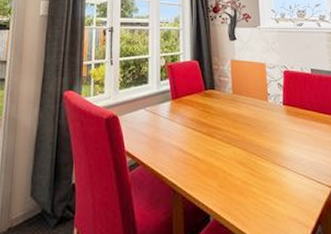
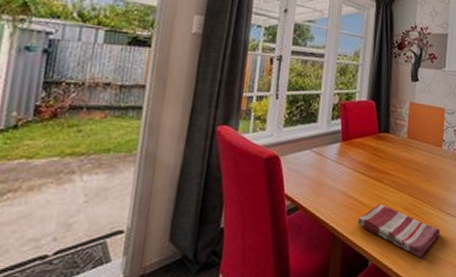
dish towel: none [194,158,279,214] -> present [357,203,441,258]

